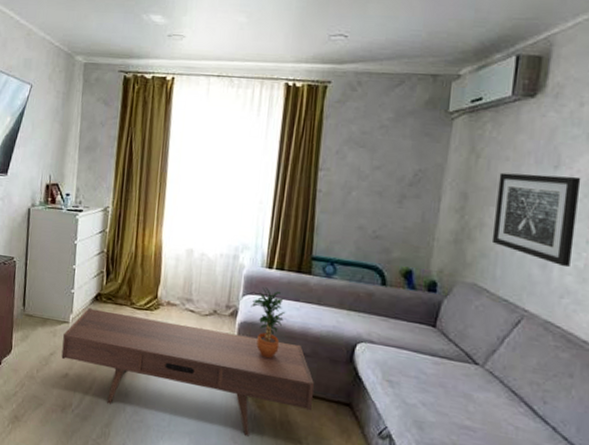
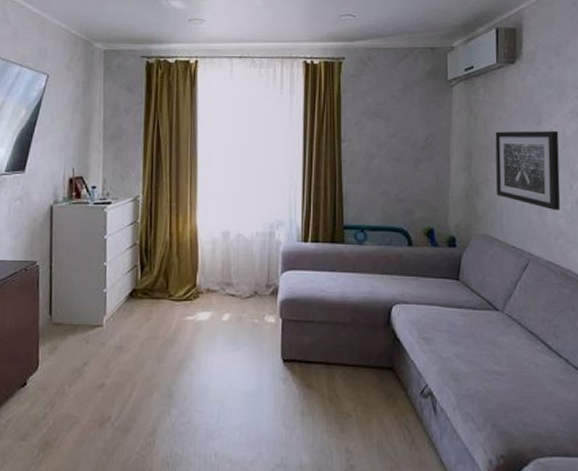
coffee table: present [61,307,314,436] -> none [96,305,357,418]
potted plant: present [251,287,286,358] -> none [290,261,324,332]

